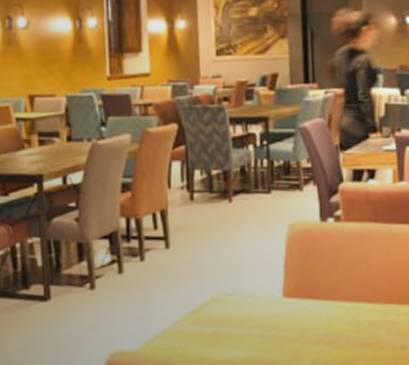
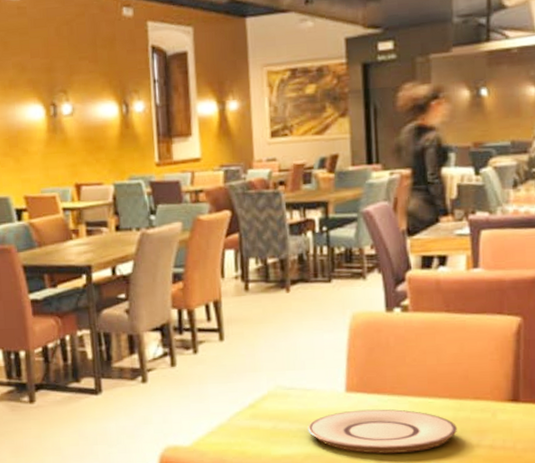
plate: none [248,313,384,356] -> present [308,409,457,454]

